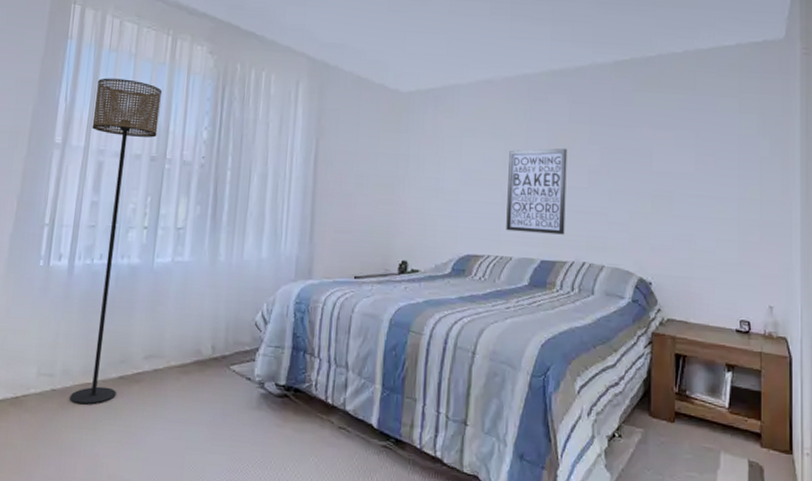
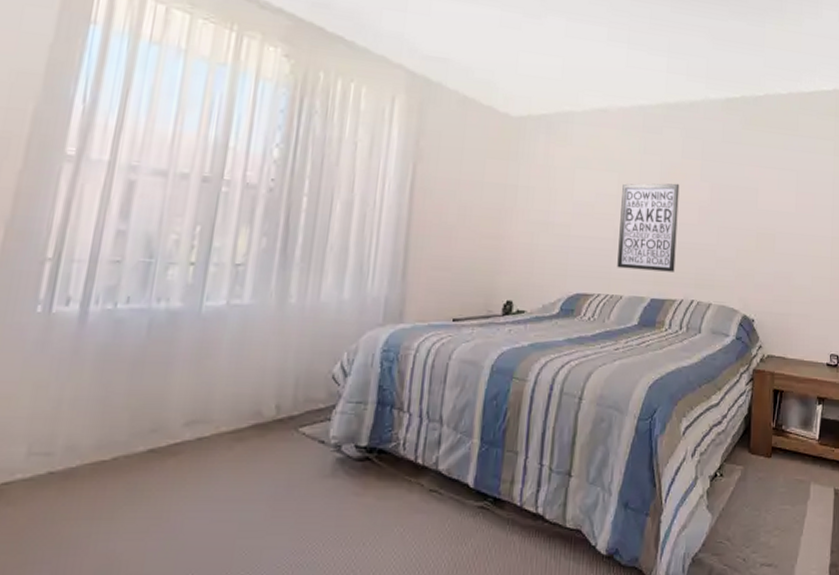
floor lamp: present [69,78,163,405] -> none [75,76,222,488]

